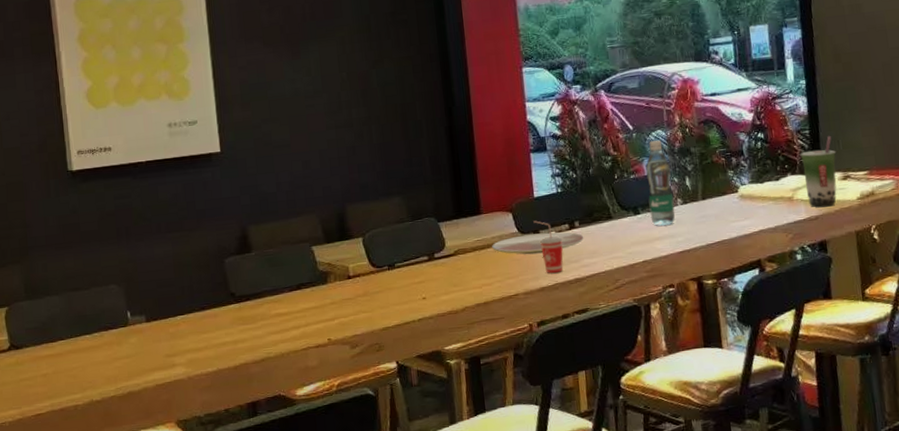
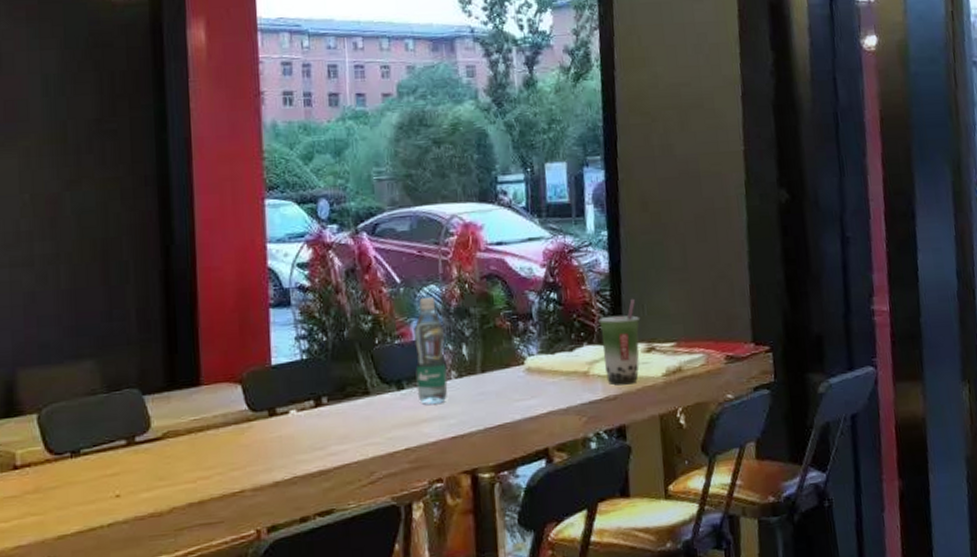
plate: present [492,232,584,255] -> none [213,410,333,439]
beverage cup: present [533,220,564,273] -> none [269,395,306,464]

